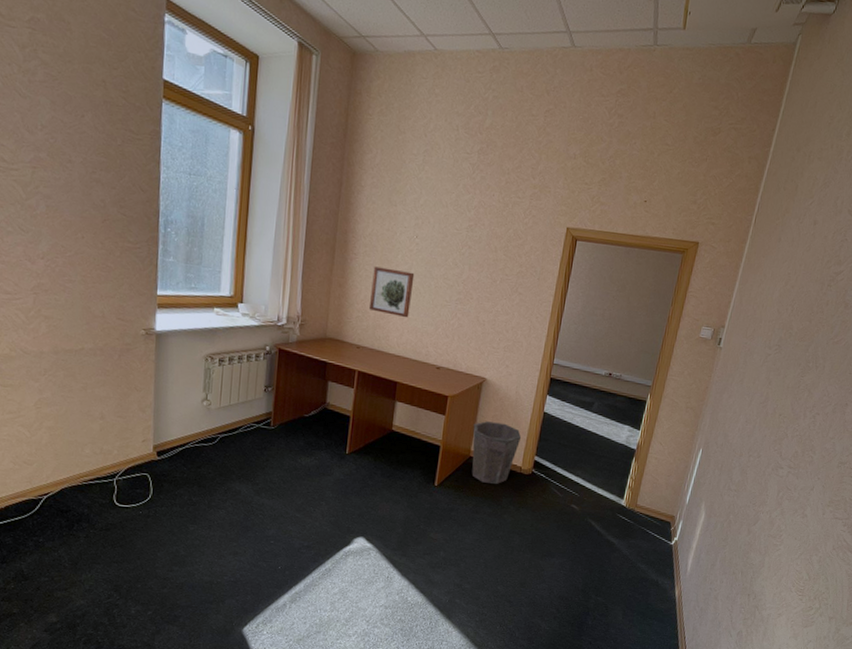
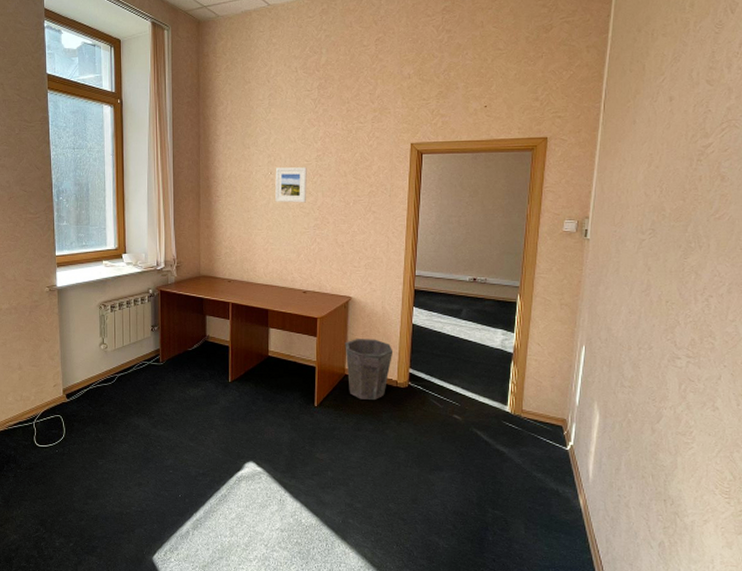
wall art: present [369,266,415,318] -> none [235,205,273,249]
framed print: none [418,232,456,274] -> present [275,167,307,203]

